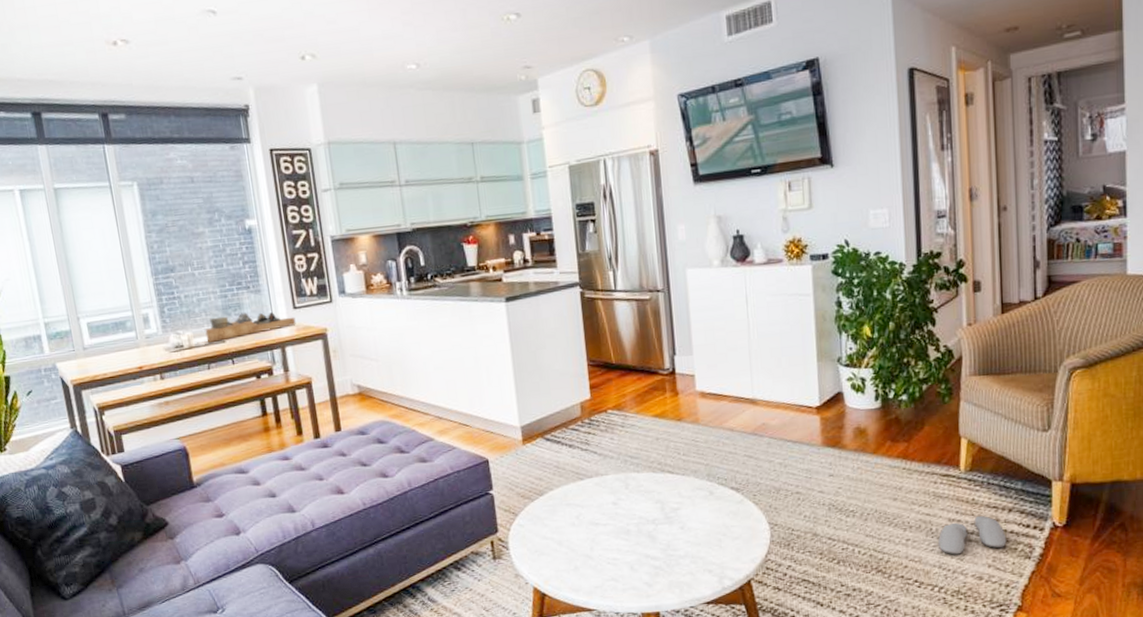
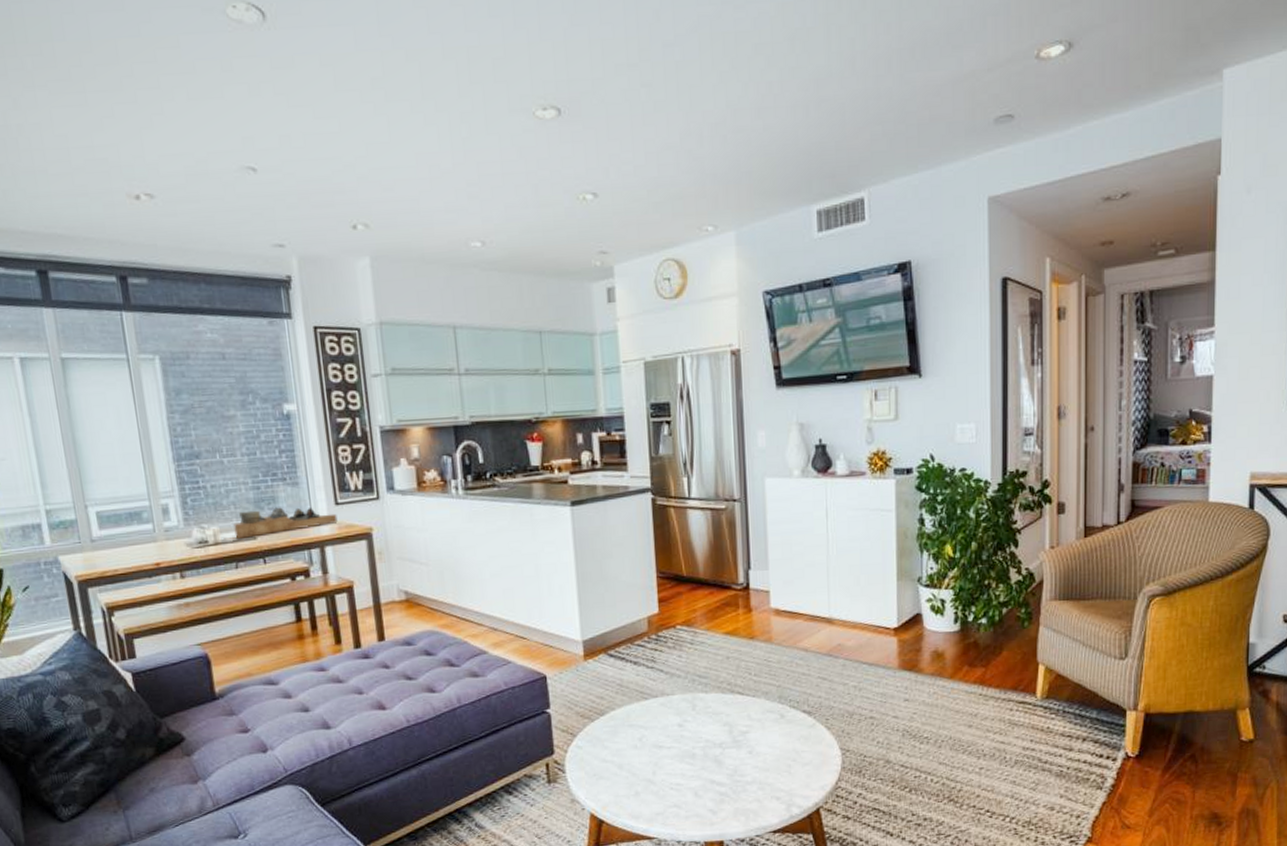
slippers: present [938,515,1007,555] -> none [1012,744,1080,785]

